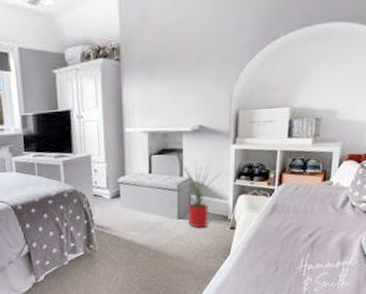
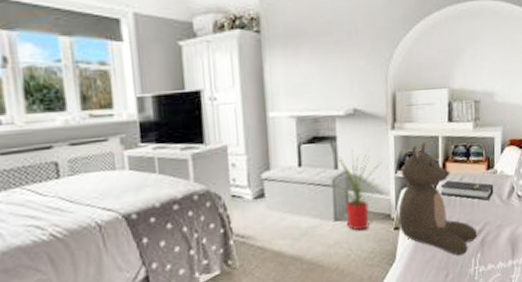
stuffed bear: none [235,156,309,255] -> present [398,142,478,256]
hardback book: none [275,190,329,209] -> present [440,180,494,201]

